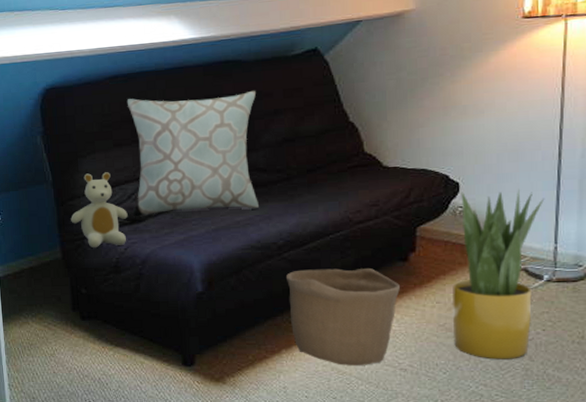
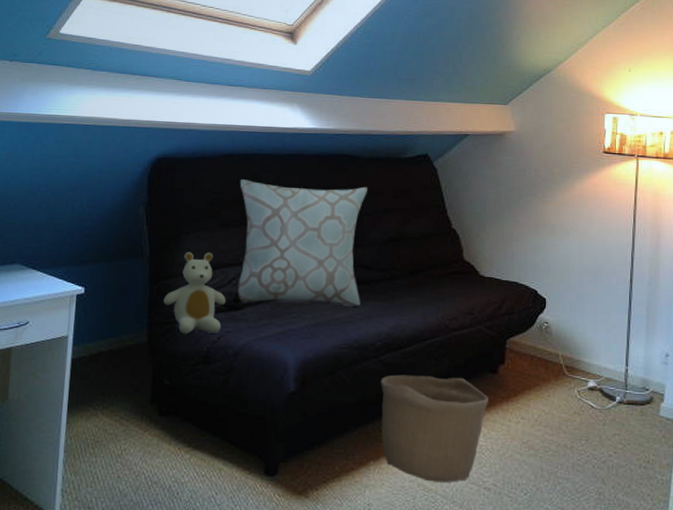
planter: present [452,189,545,359] -> none [535,307,618,482]

